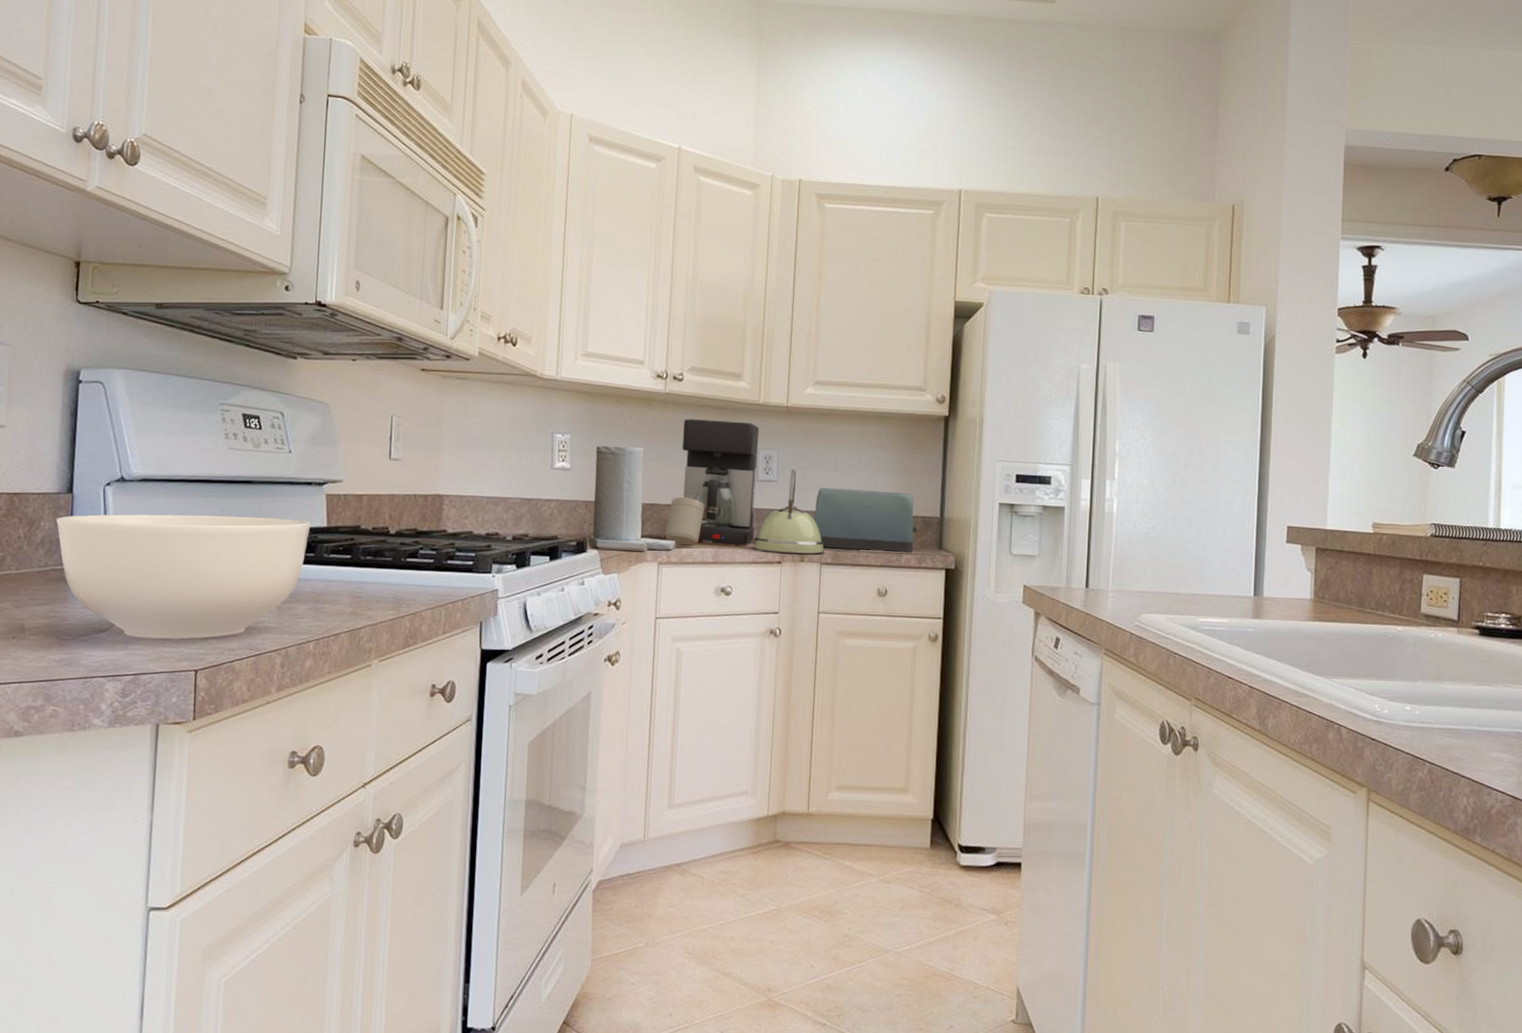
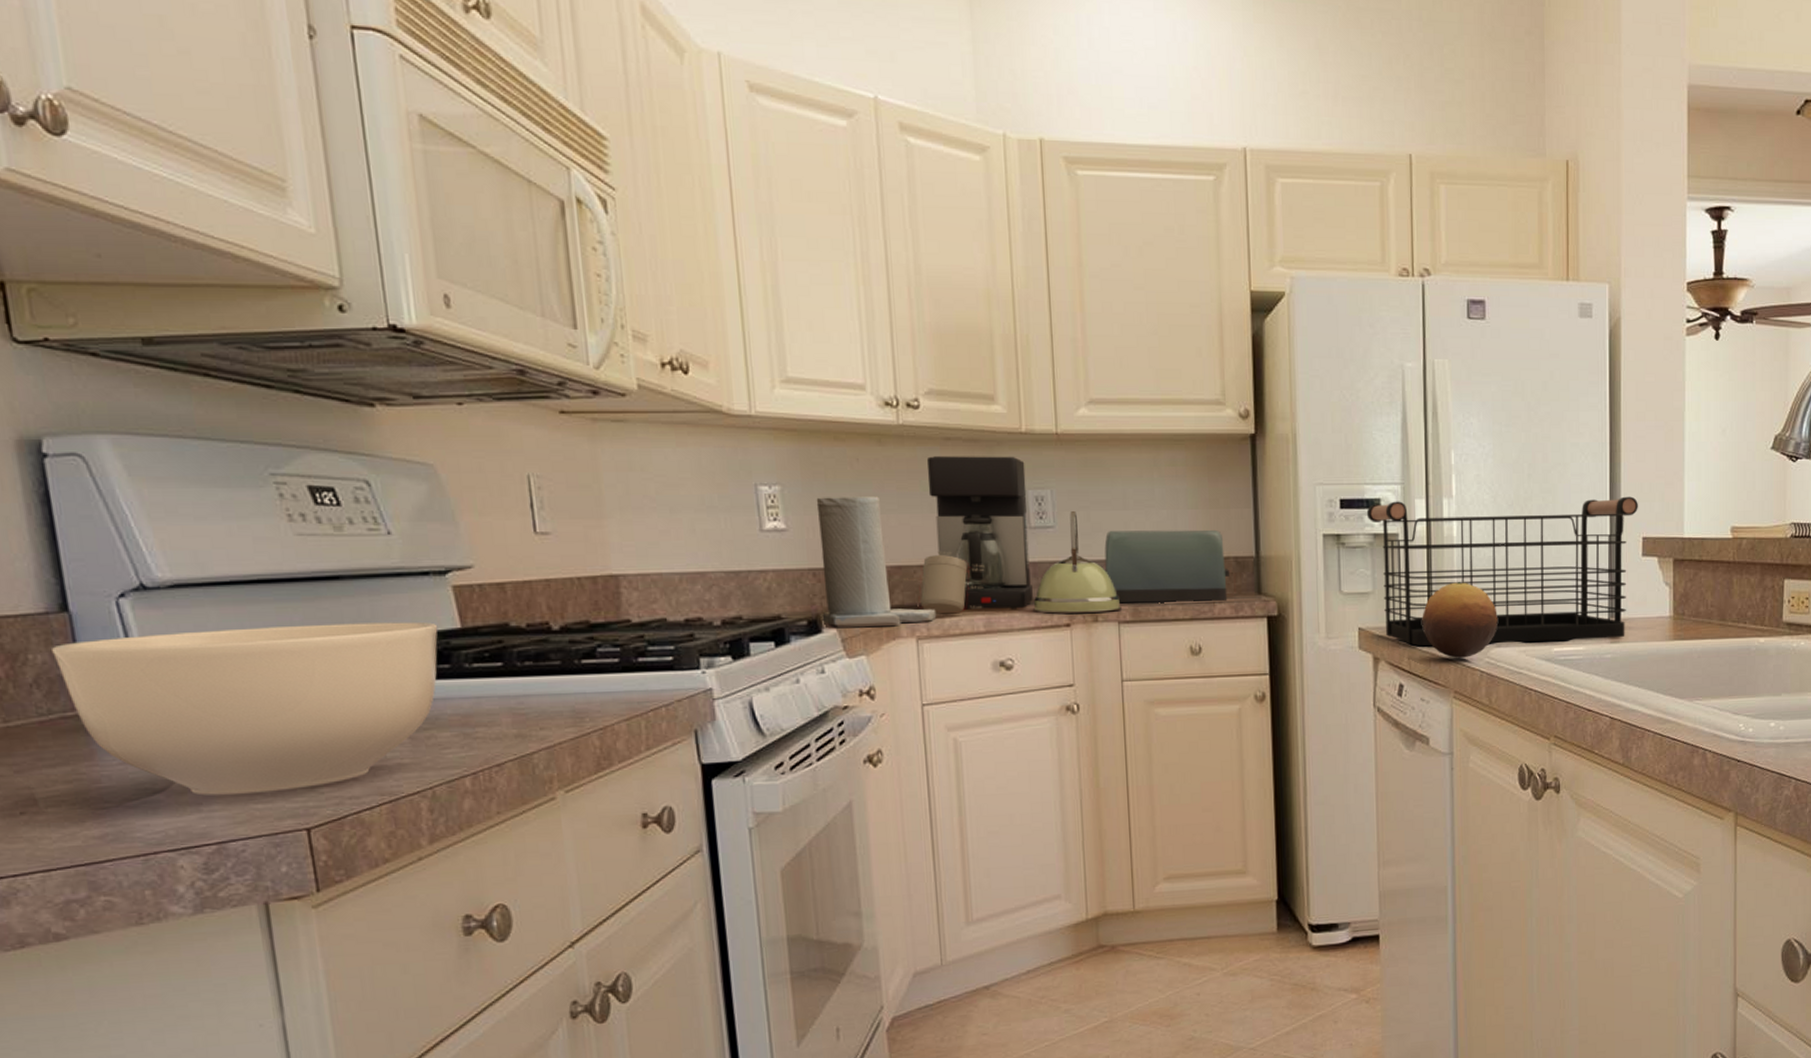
dish rack: none [1038,479,1284,615] -> present [1366,496,1638,647]
fruit: none [1080,553,1149,620] -> present [1422,582,1498,658]

